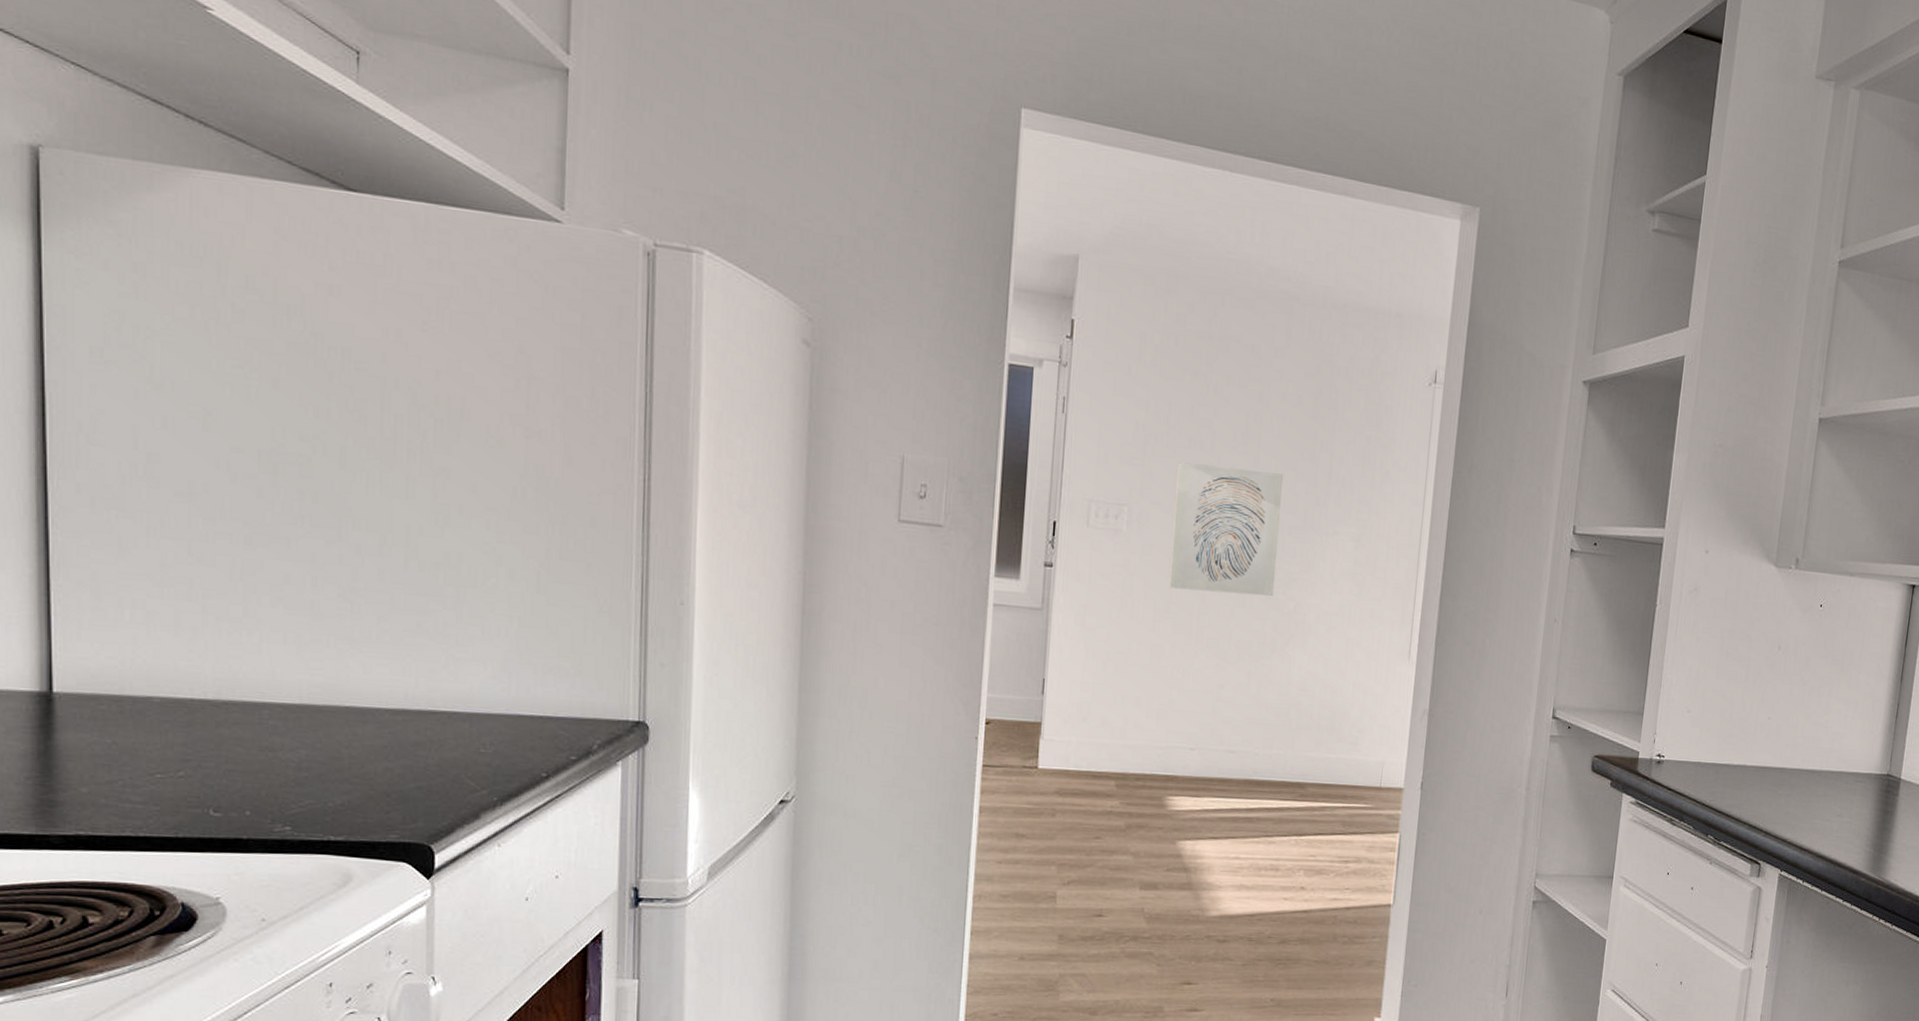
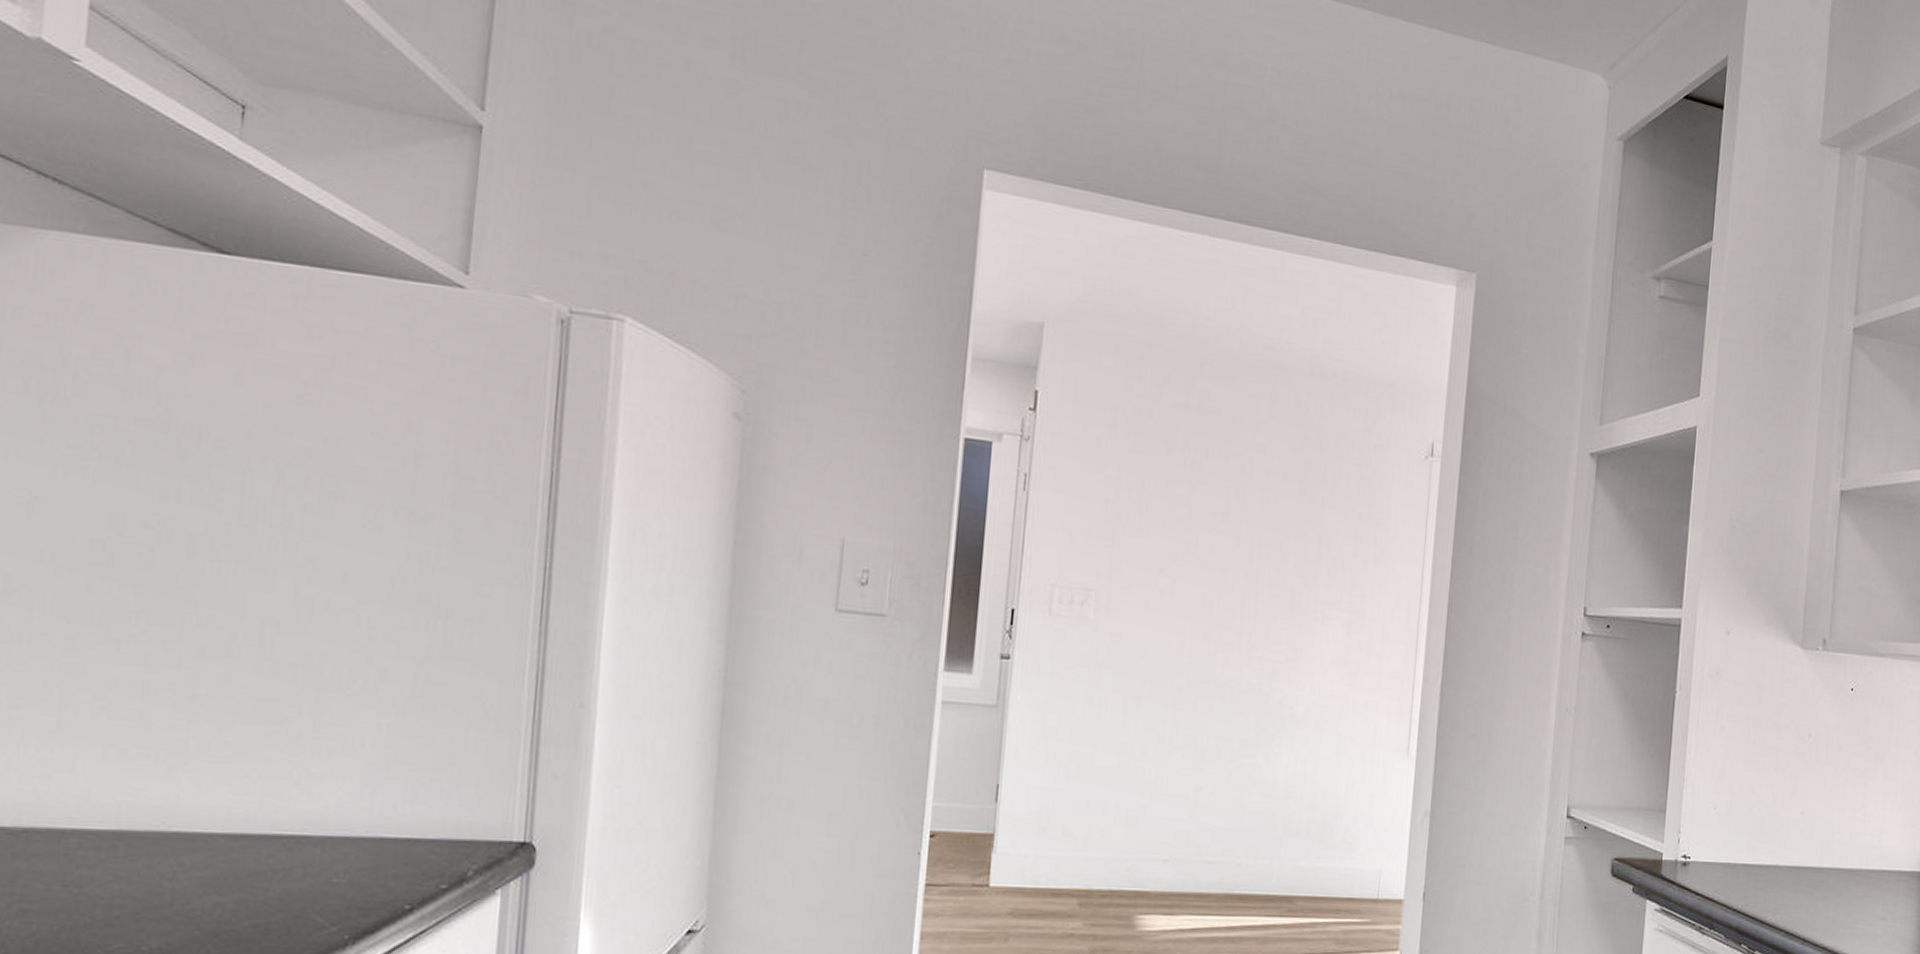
wall art: present [1169,462,1284,597] -> none [1141,543,1268,689]

